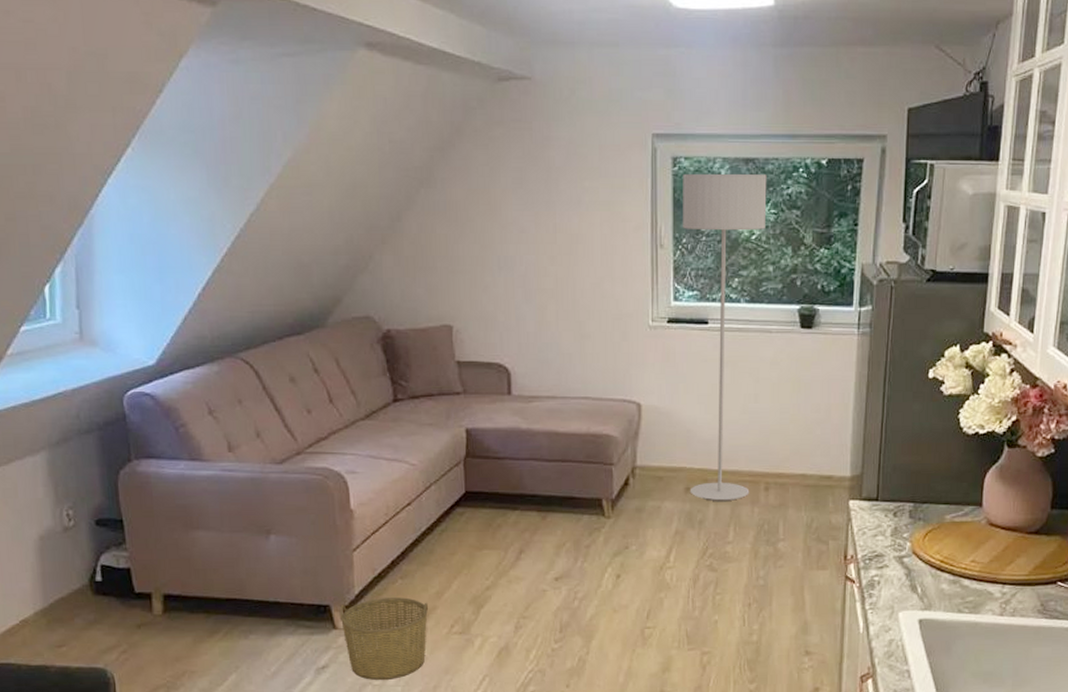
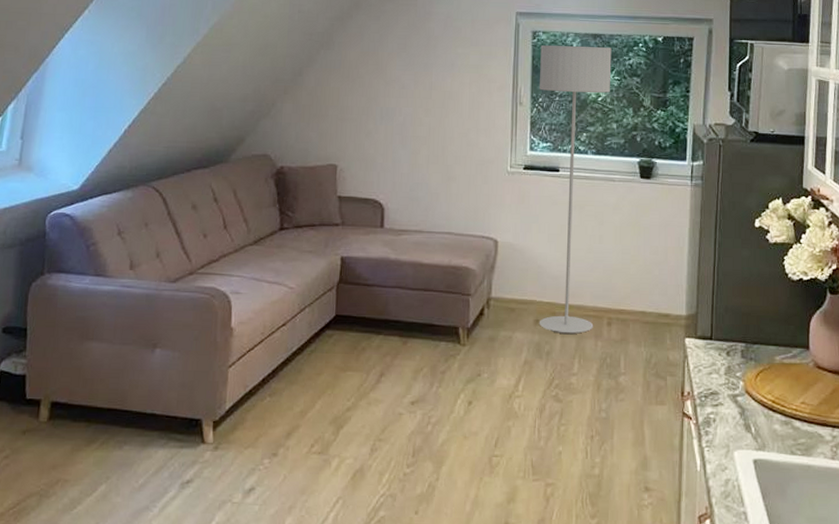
basket: present [339,597,429,680] -> none [209,414,293,497]

